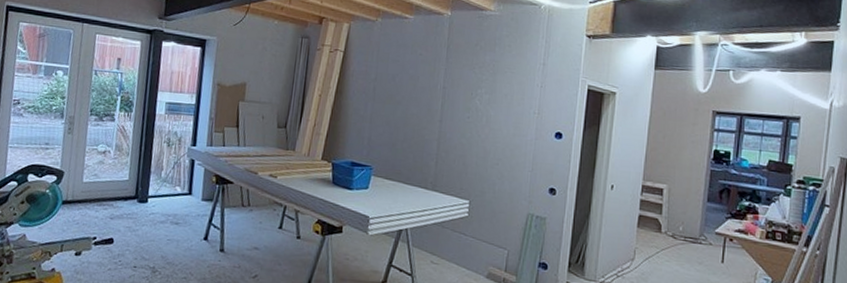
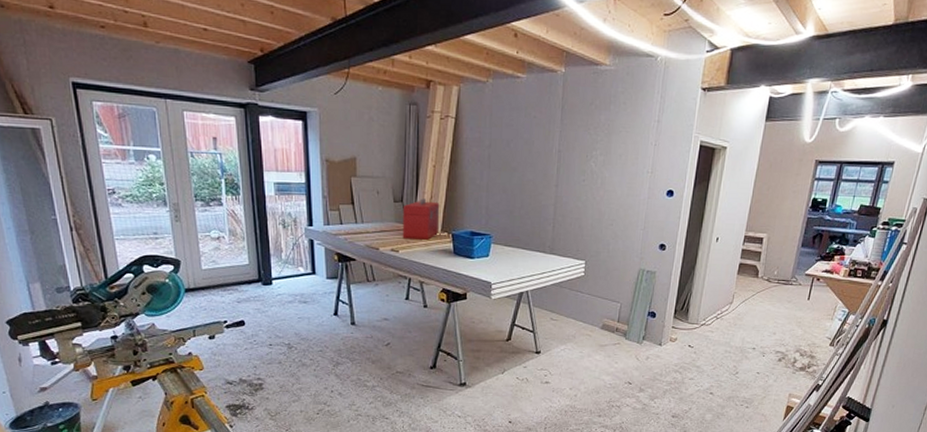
toolbox: none [282,125,323,168] -> present [402,198,440,241]

